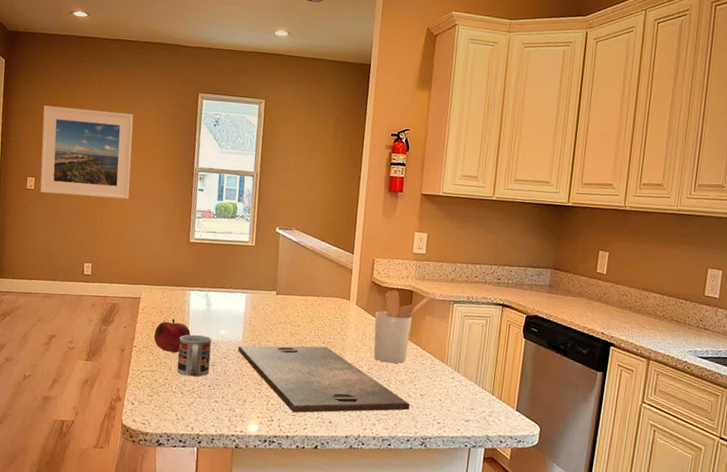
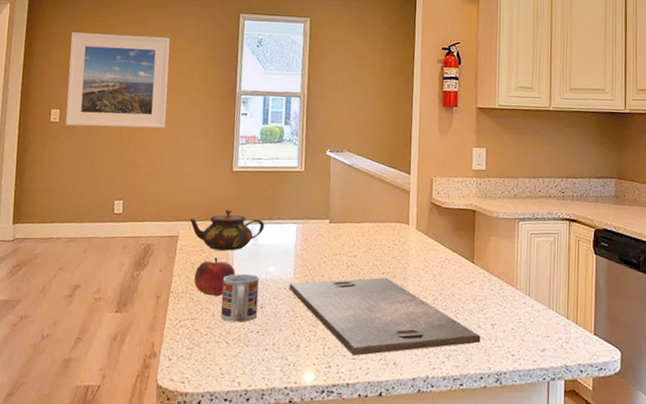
teapot: none [150,276,218,314] -> present [189,209,265,251]
utensil holder: present [374,290,431,364] -> none [437,210,494,292]

